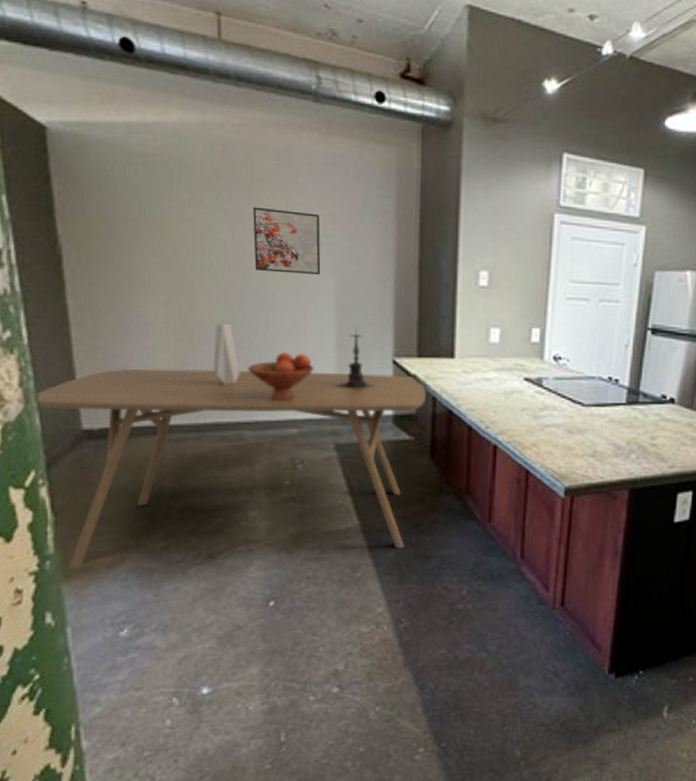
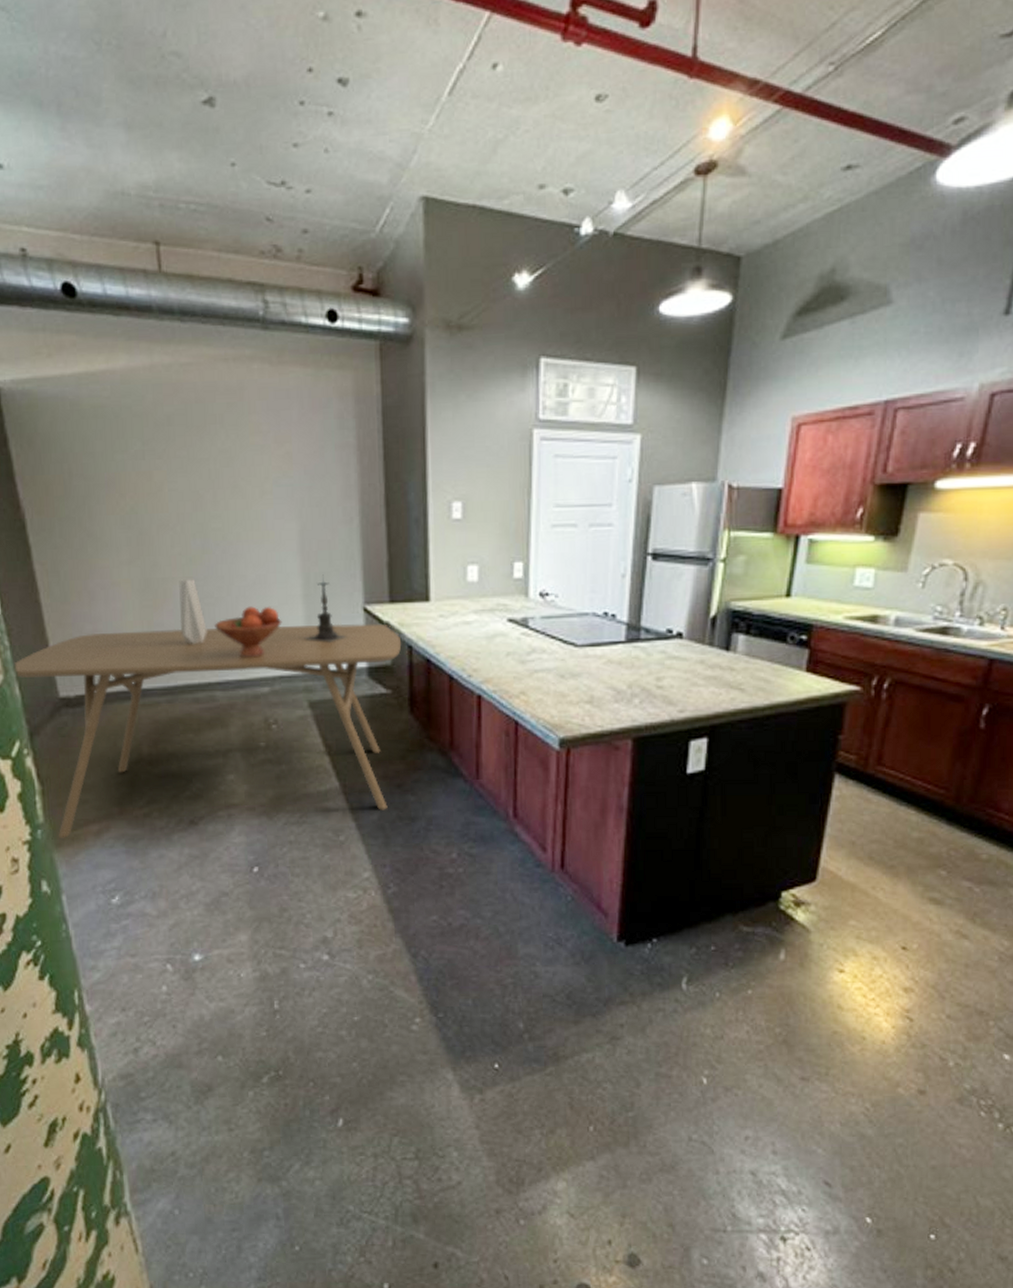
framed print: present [253,207,321,275] -> none [208,452,282,521]

